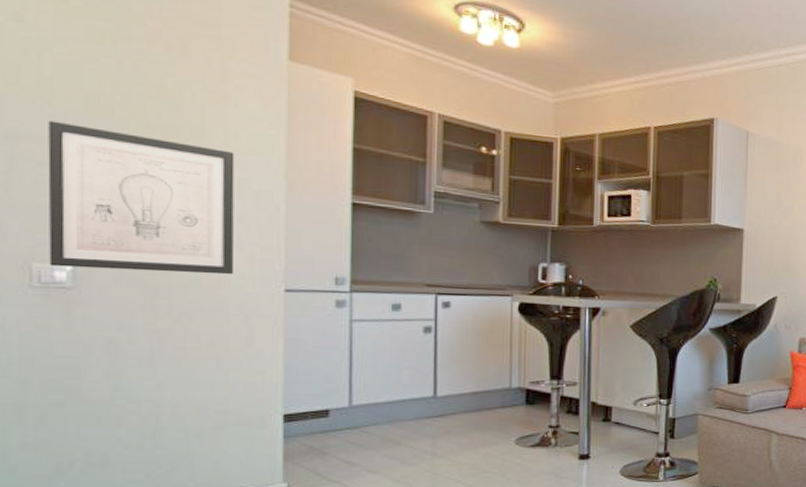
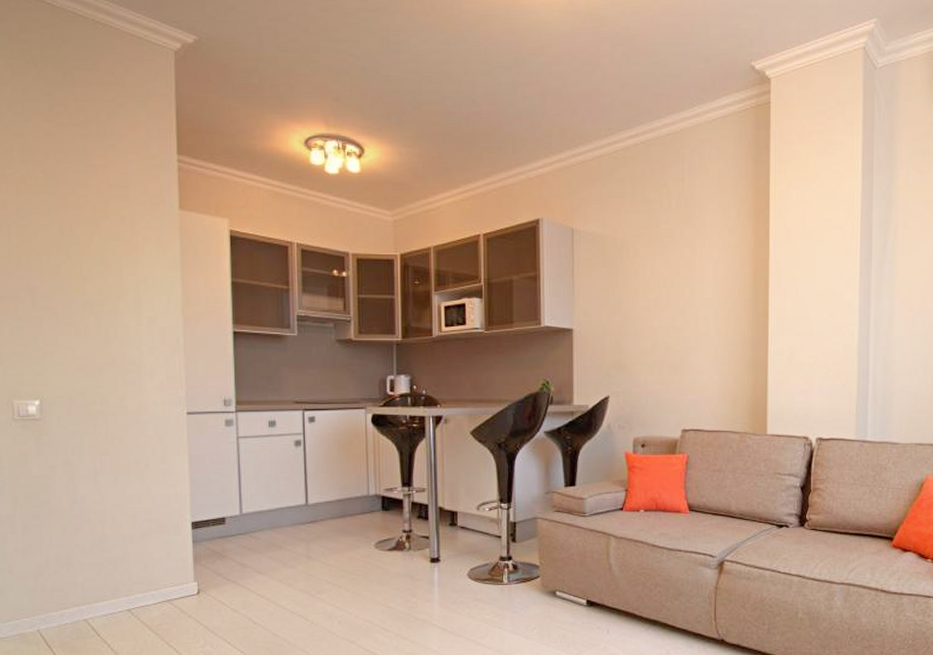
wall art: present [48,120,235,275] -> none [17,282,150,402]

